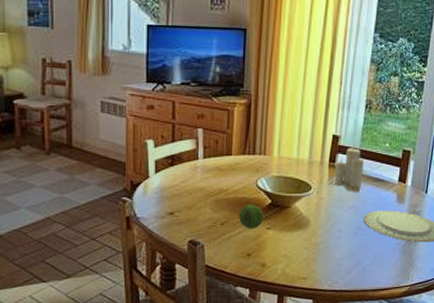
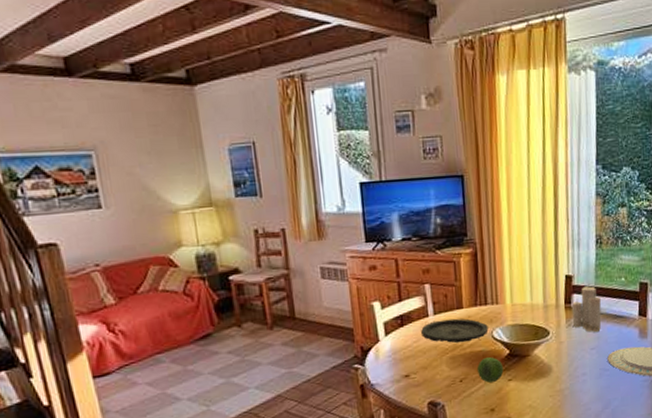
plate: none [190,164,254,188] -> present [421,318,489,344]

